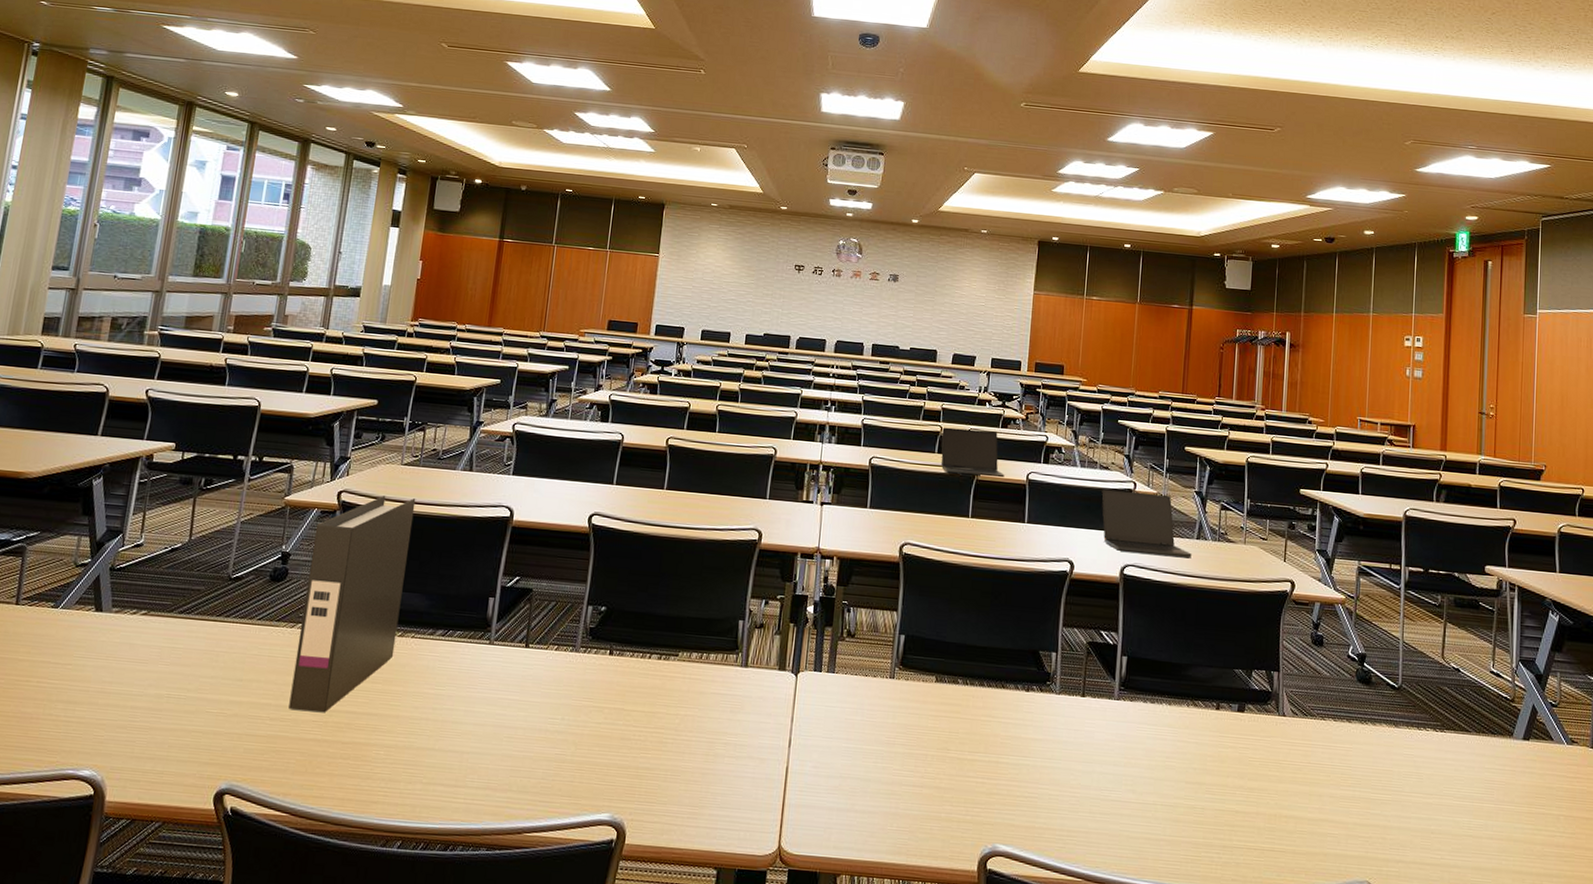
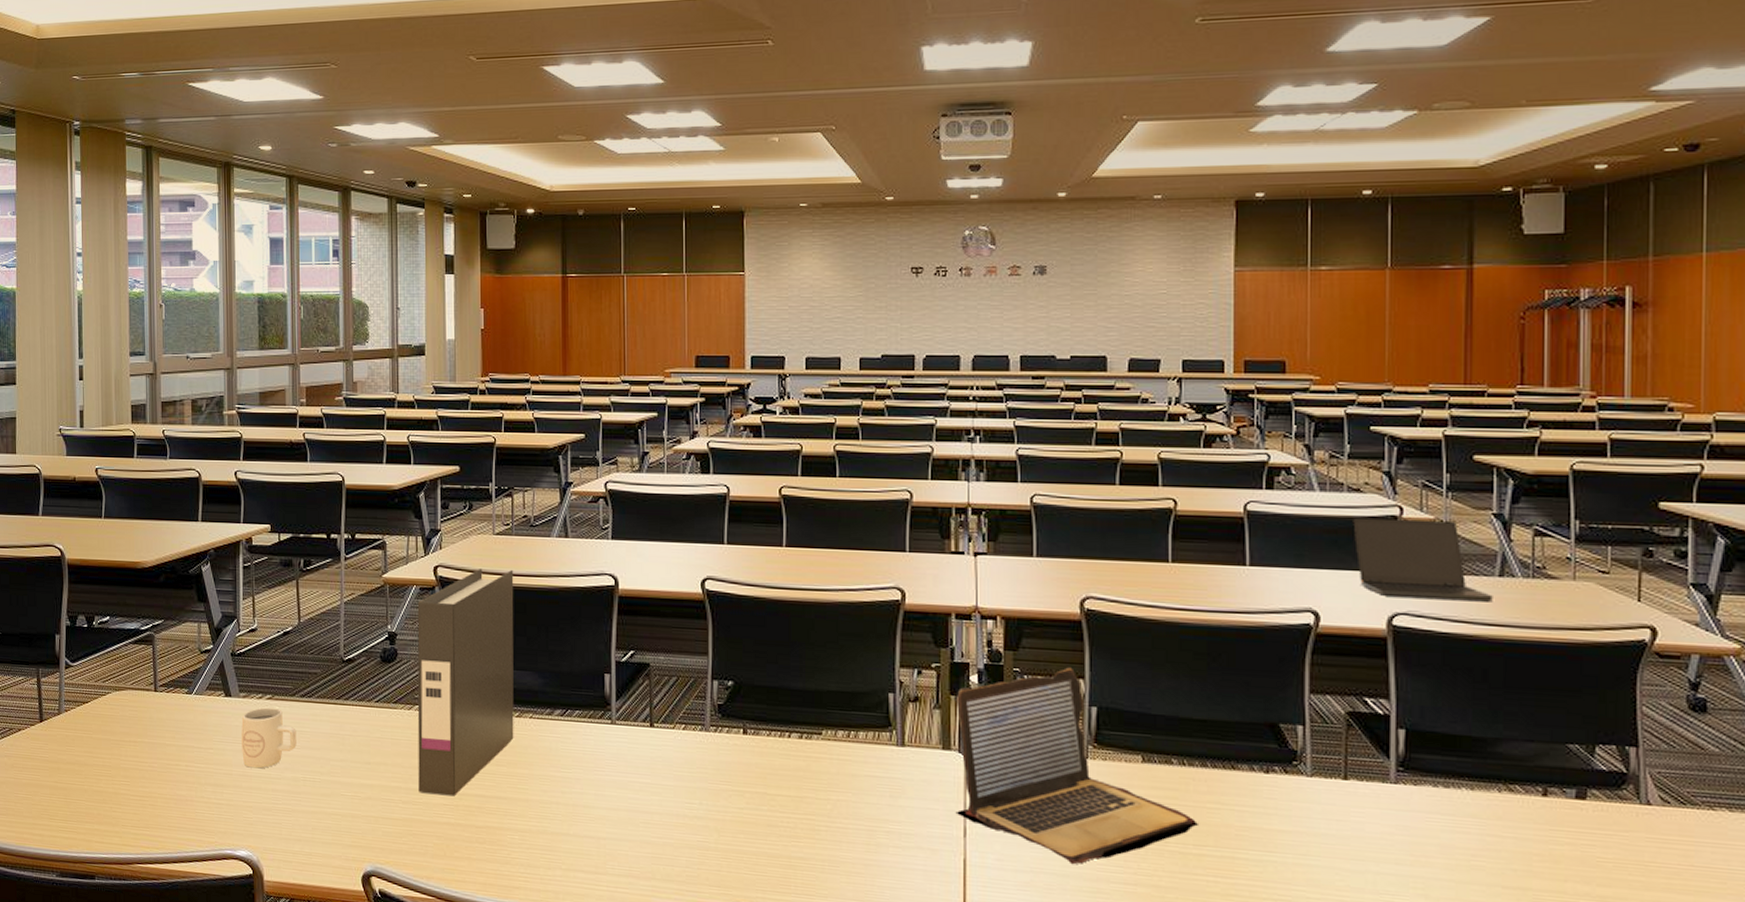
mug: none [104,622,168,685] -> present [241,707,297,769]
laptop: none [784,601,975,770] -> present [955,667,1200,865]
laptop: present [941,427,1005,478] -> none [1123,452,1213,511]

